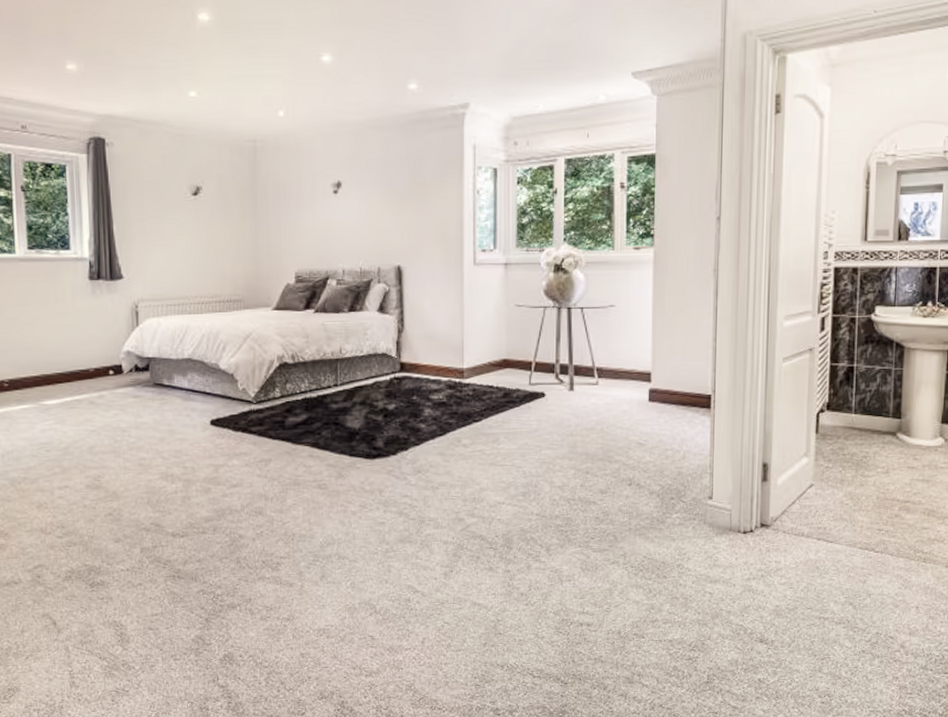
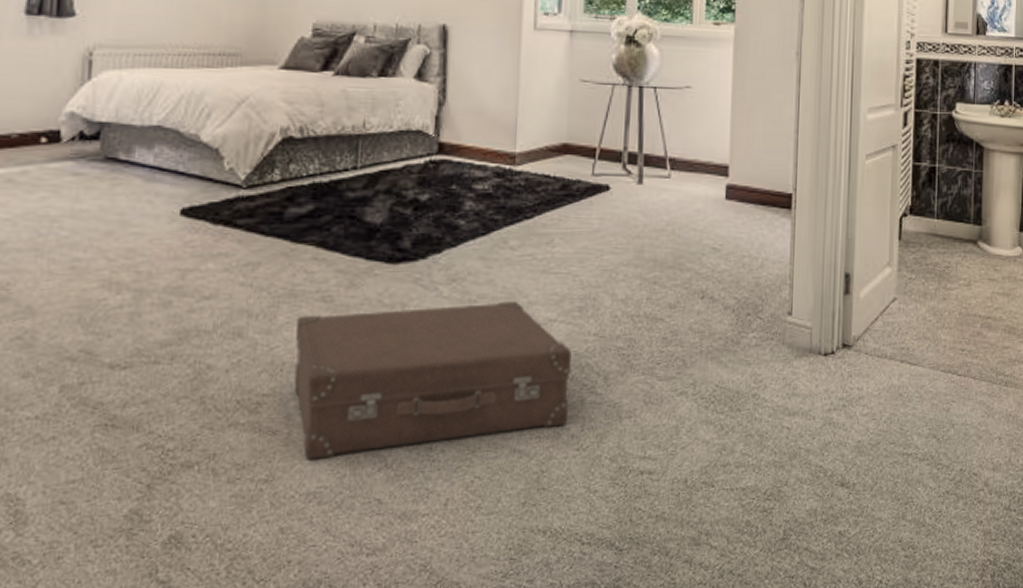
suitcase: none [301,487,518,605] -> present [293,300,572,460]

